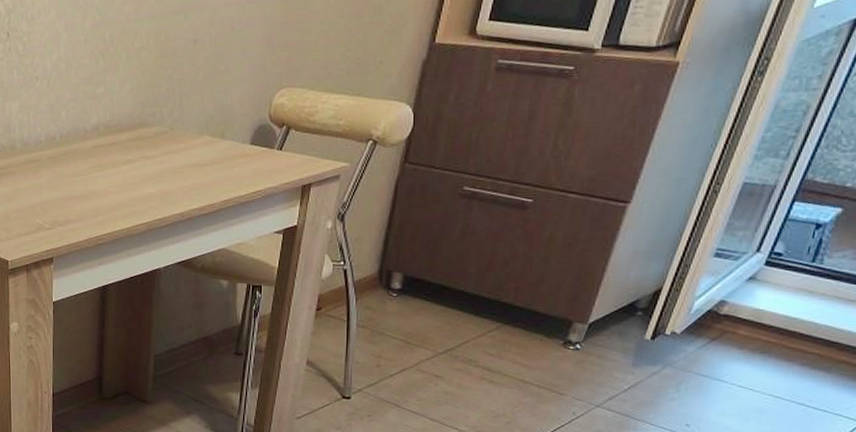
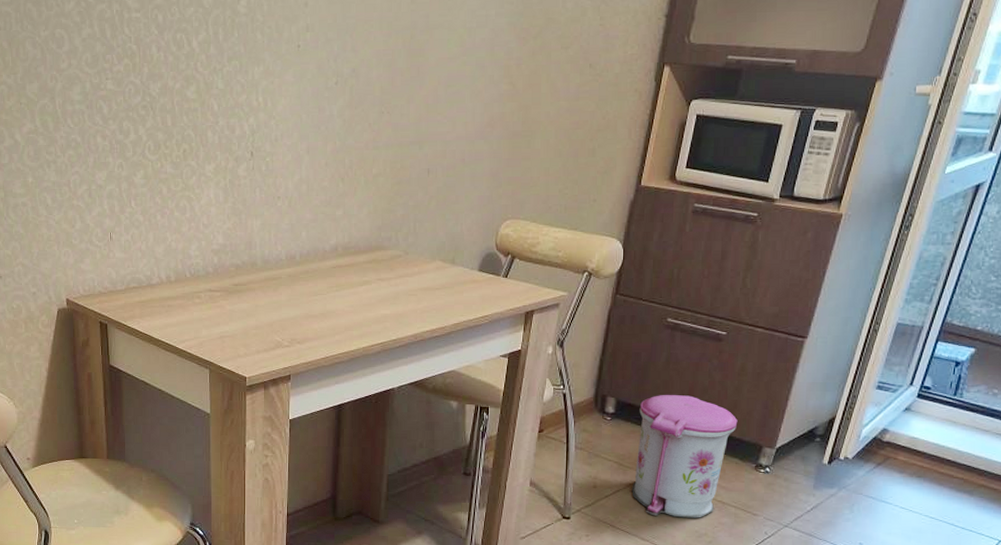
trash can: none [420,268,544,398] -> present [632,394,738,518]

